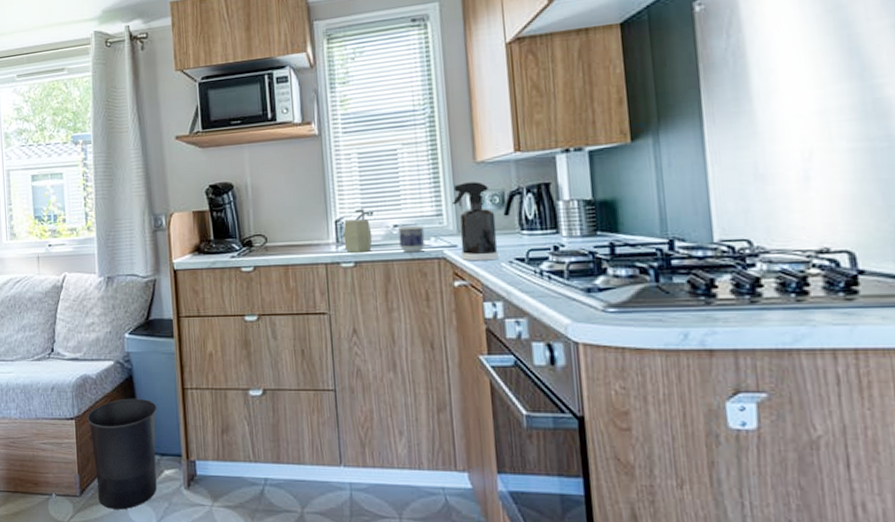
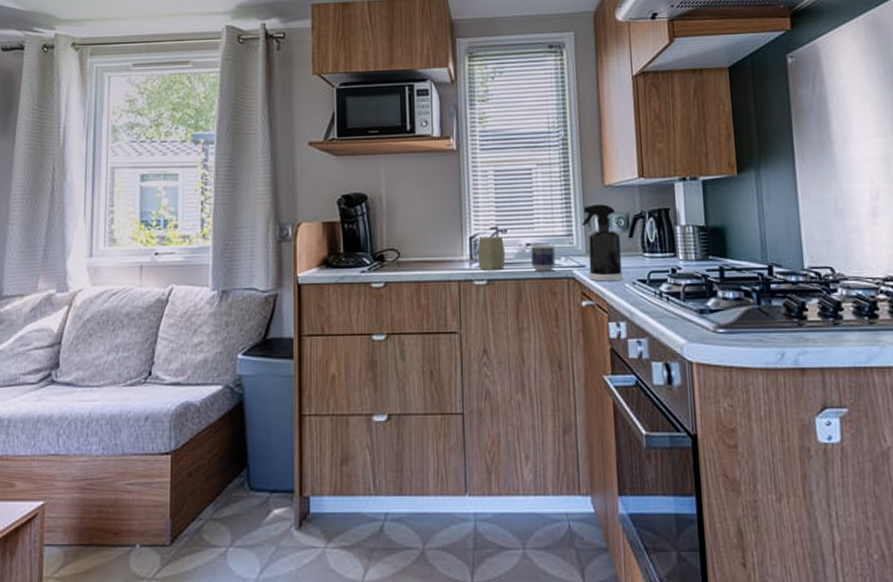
waste bin: present [87,398,157,510] -> none [186,427,269,559]

